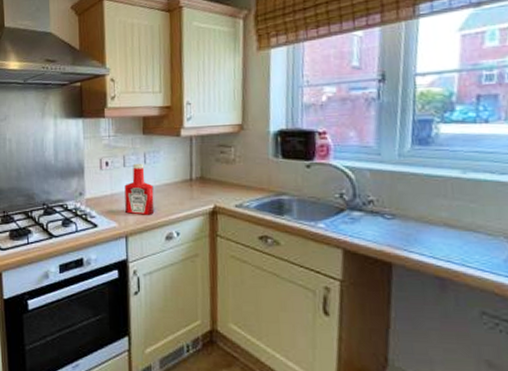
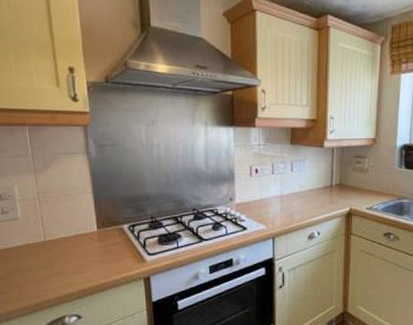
ketchup bottle: present [124,163,155,215] -> none [273,170,299,218]

